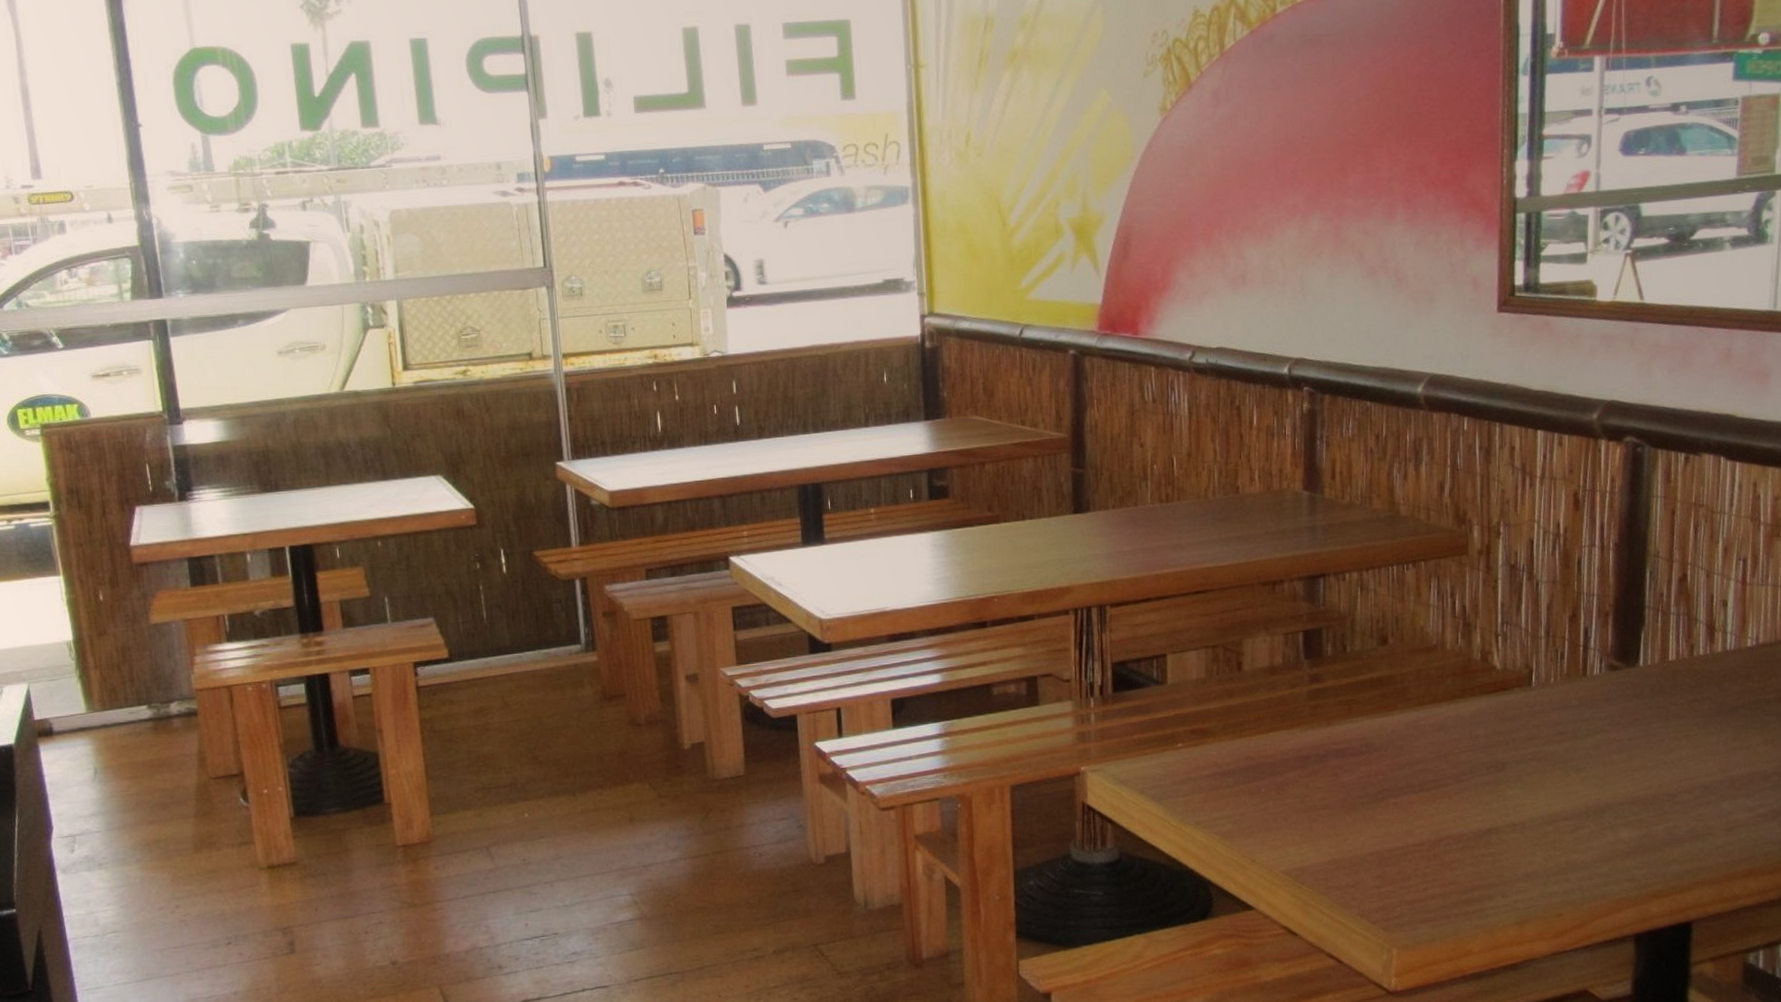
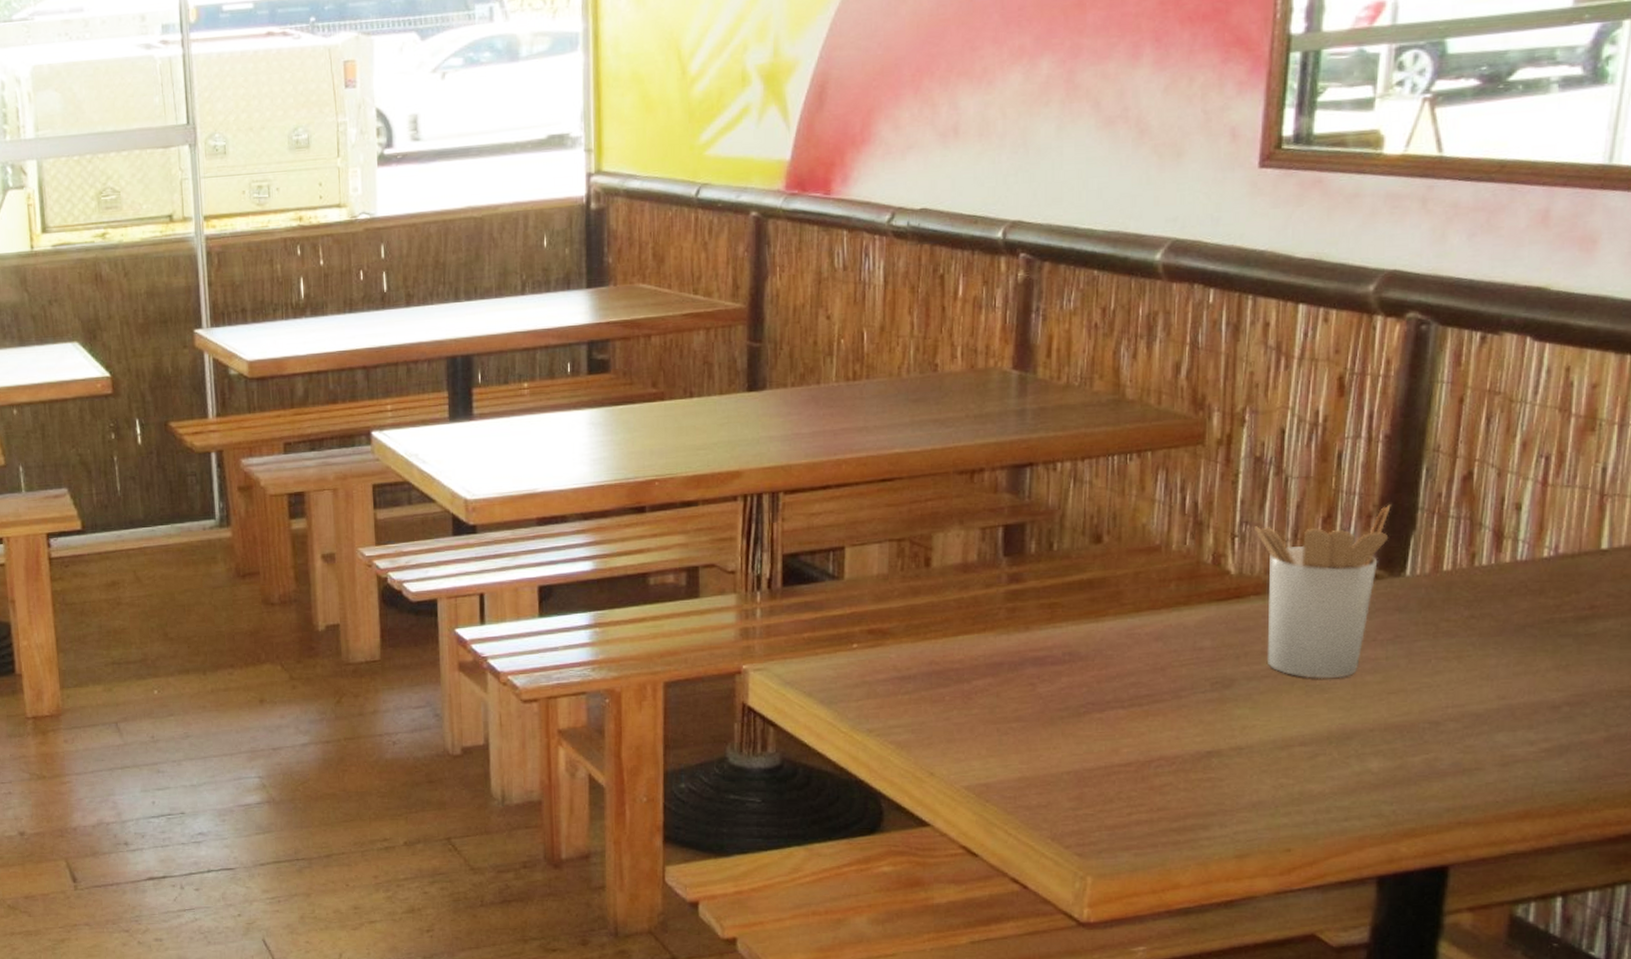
utensil holder: none [1514,604,1624,760] -> present [1255,504,1391,679]

